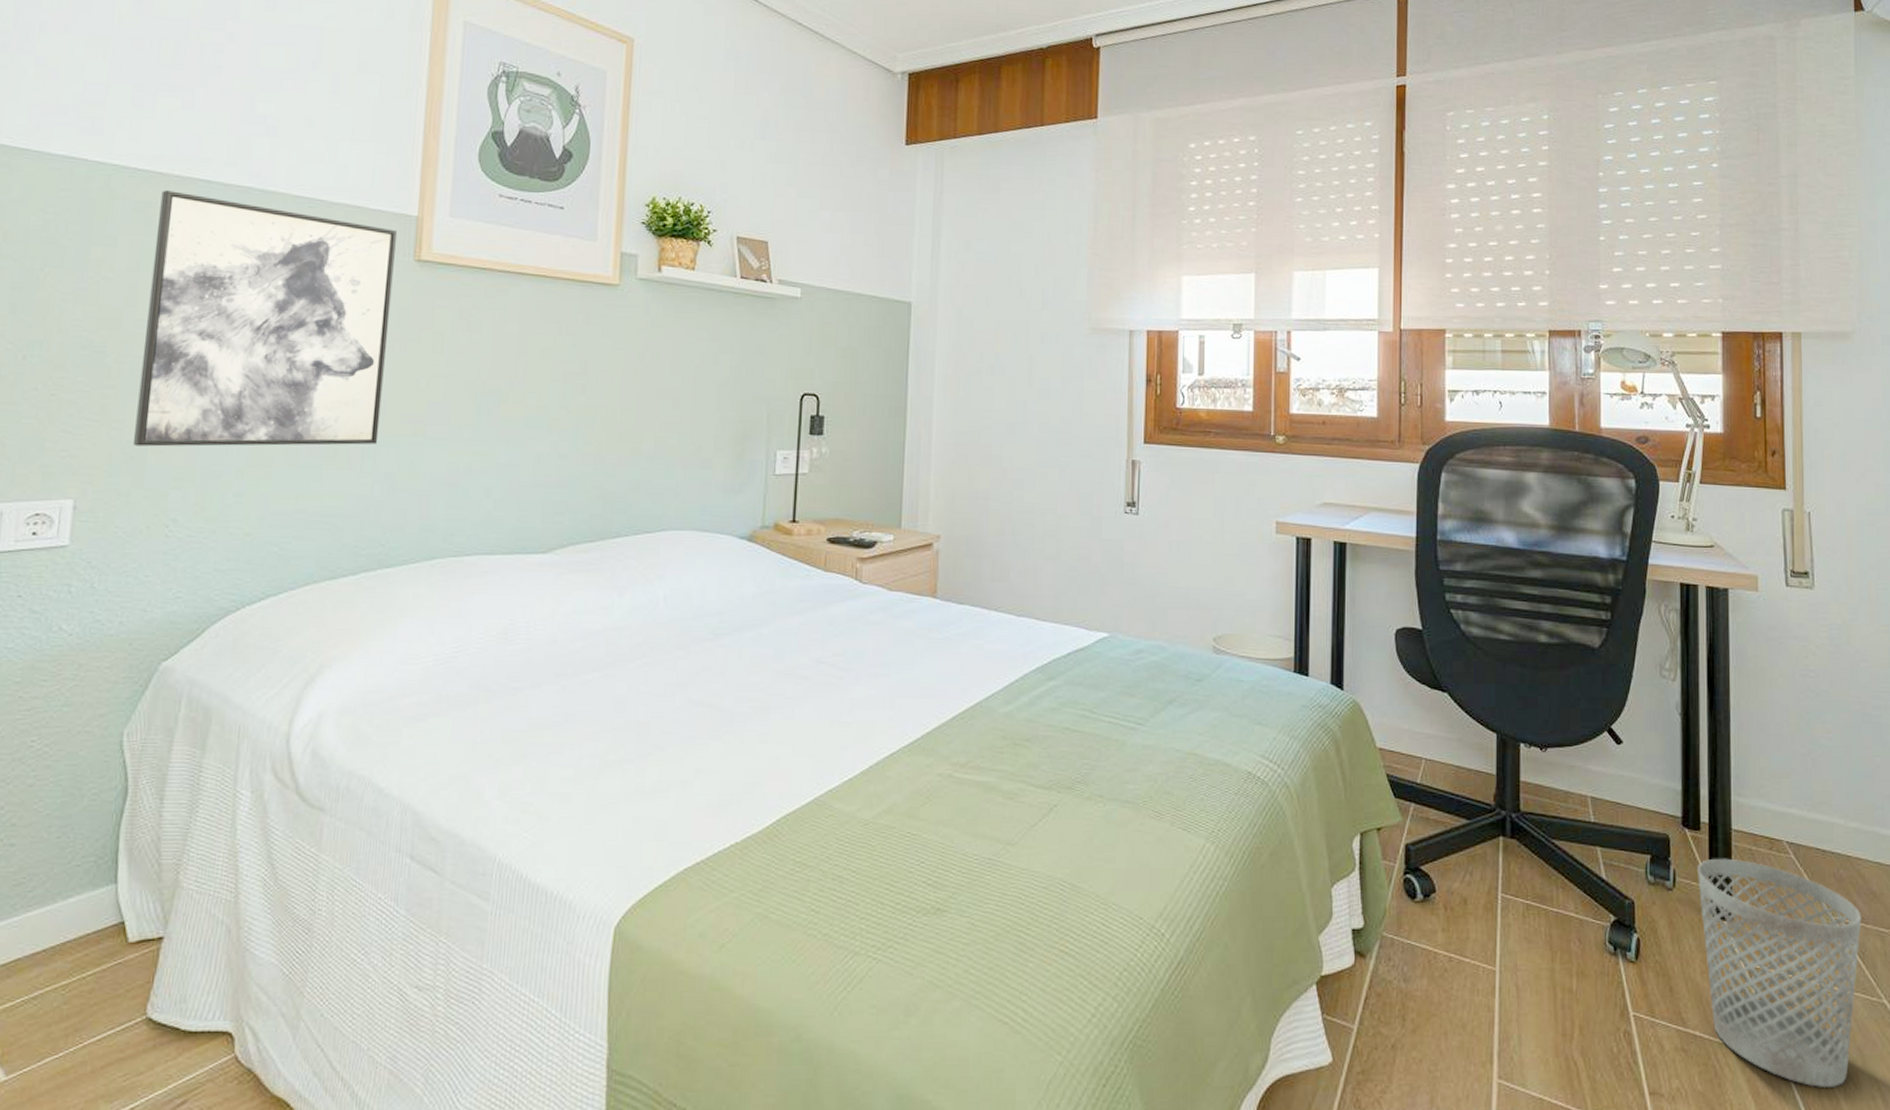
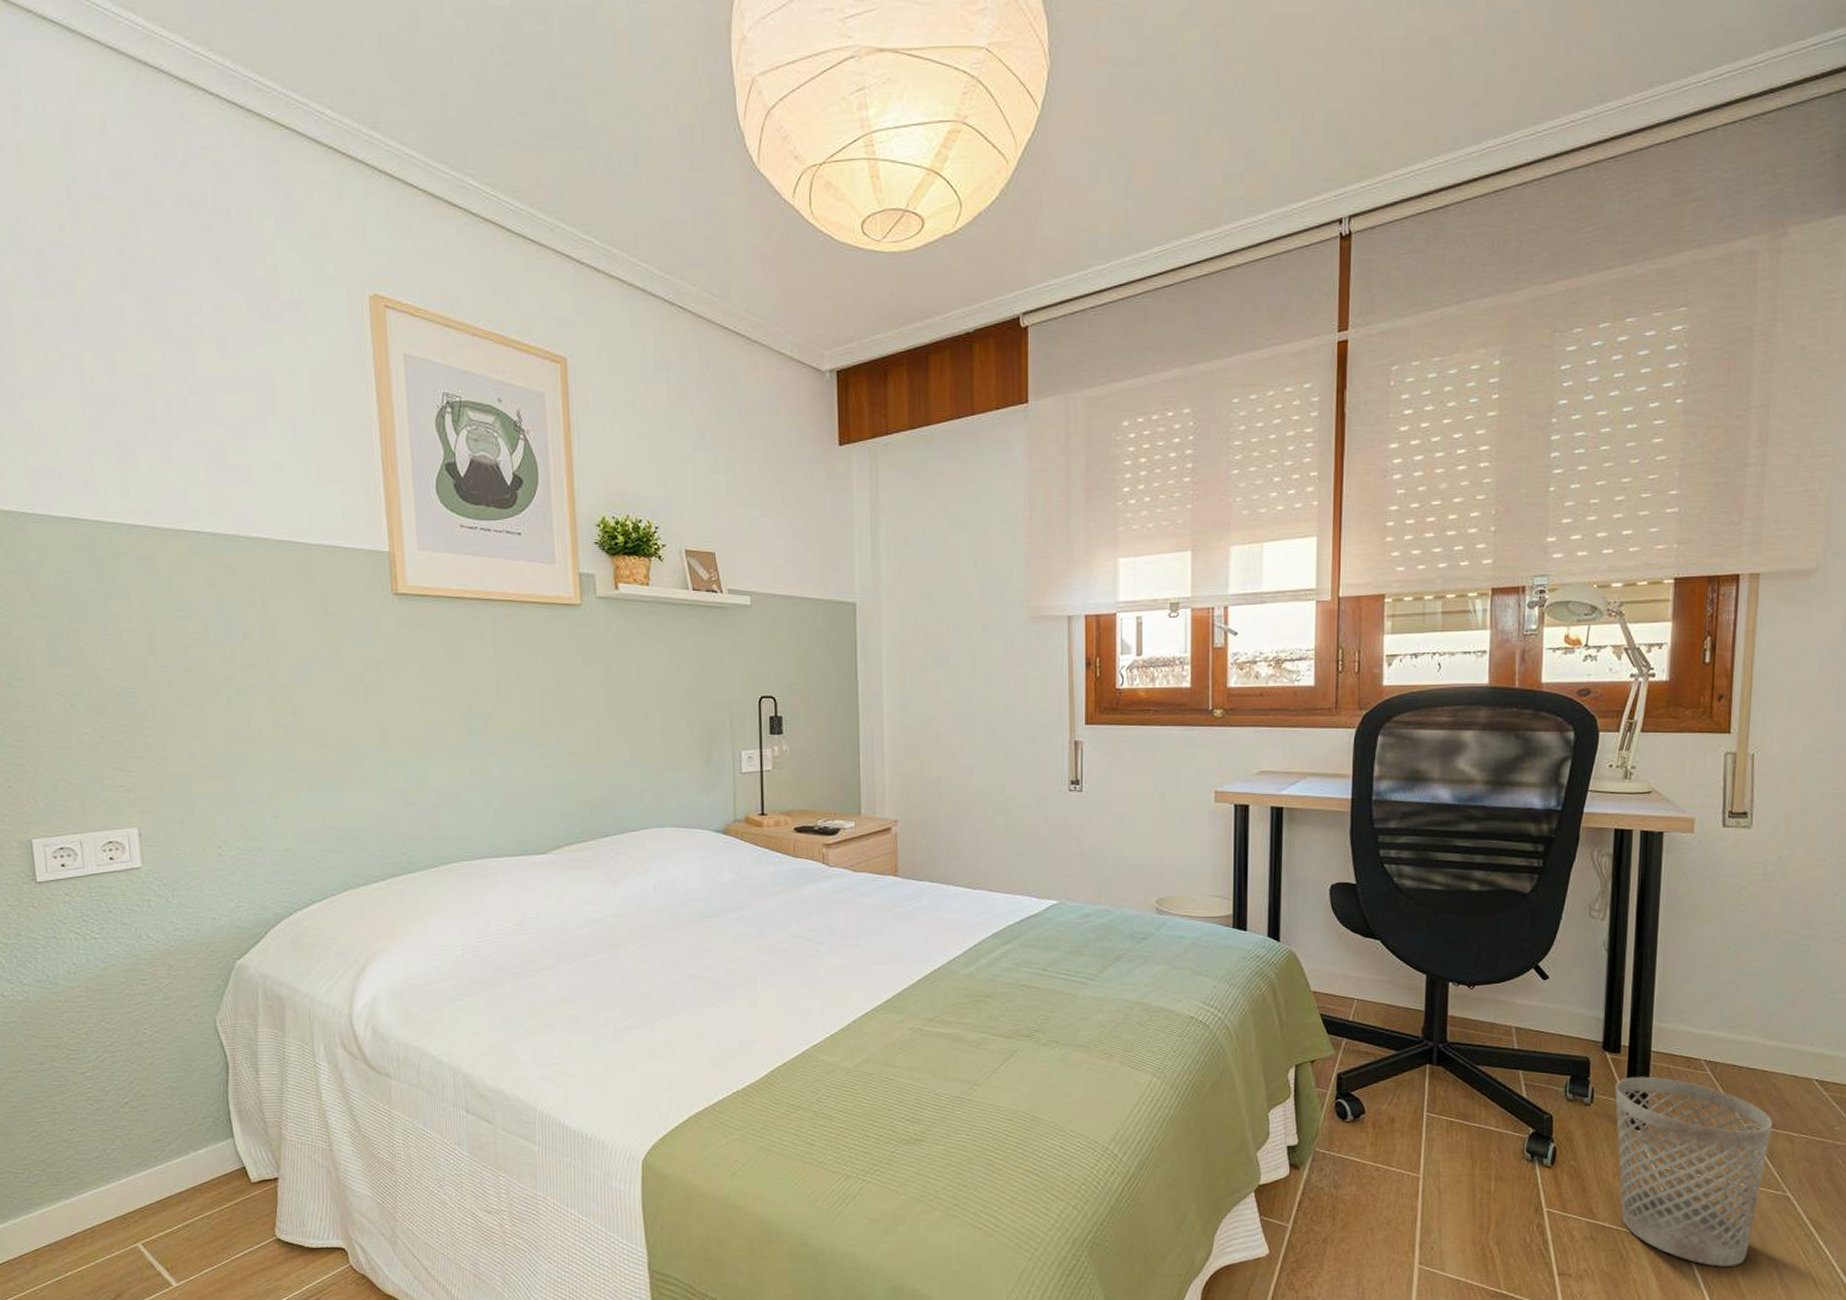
wall art: present [134,190,397,447] -> none [159,544,386,779]

